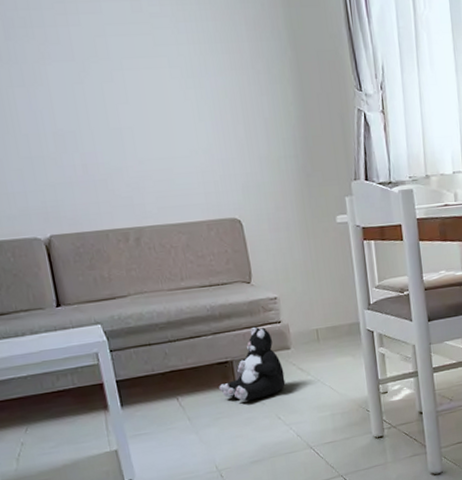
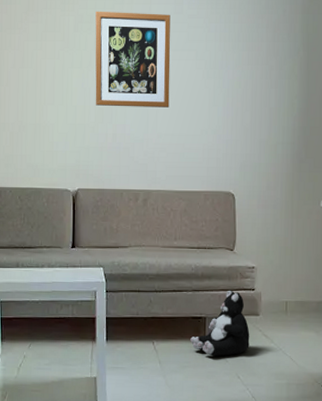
wall art: none [29,12,147,132] -> present [95,11,171,107]

